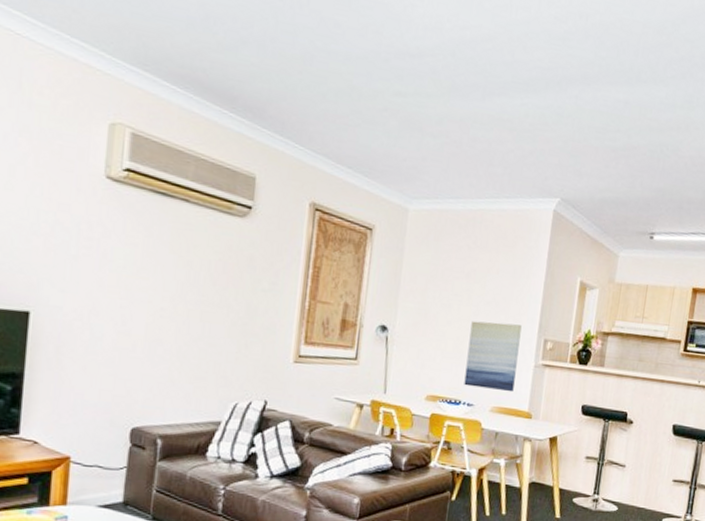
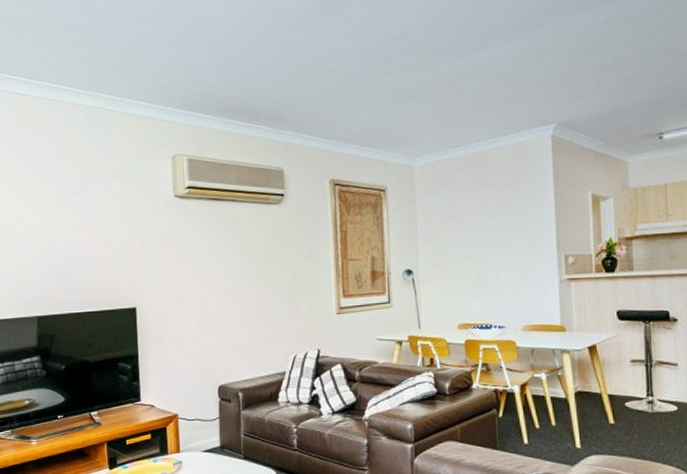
wall art: present [464,320,522,392] -> none [489,246,542,311]

